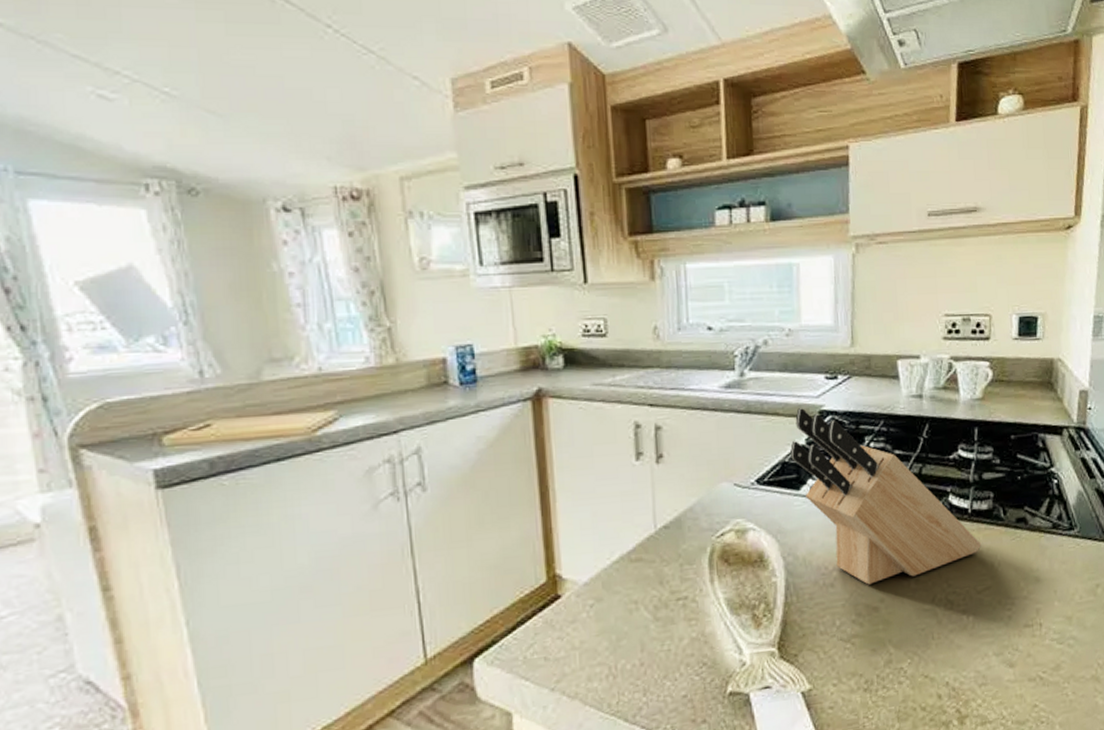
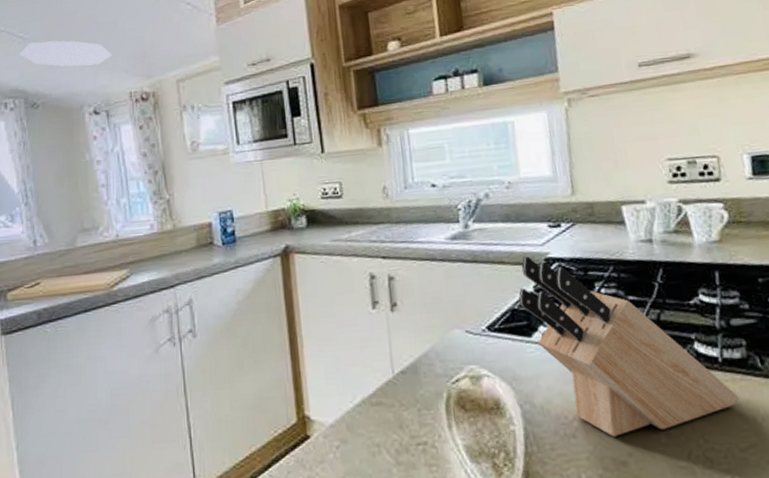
ceiling light: none [164,103,308,144] -> present [19,40,113,67]

